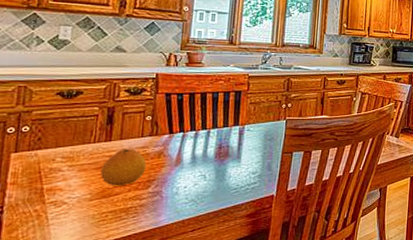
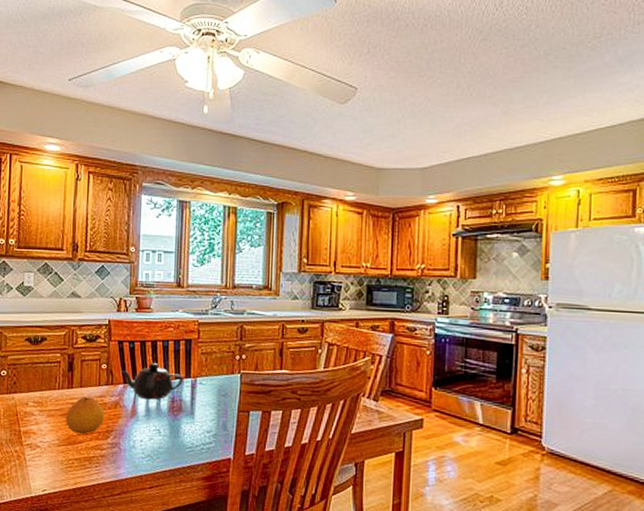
teapot: none [166,113,232,148] -> present [120,363,183,400]

